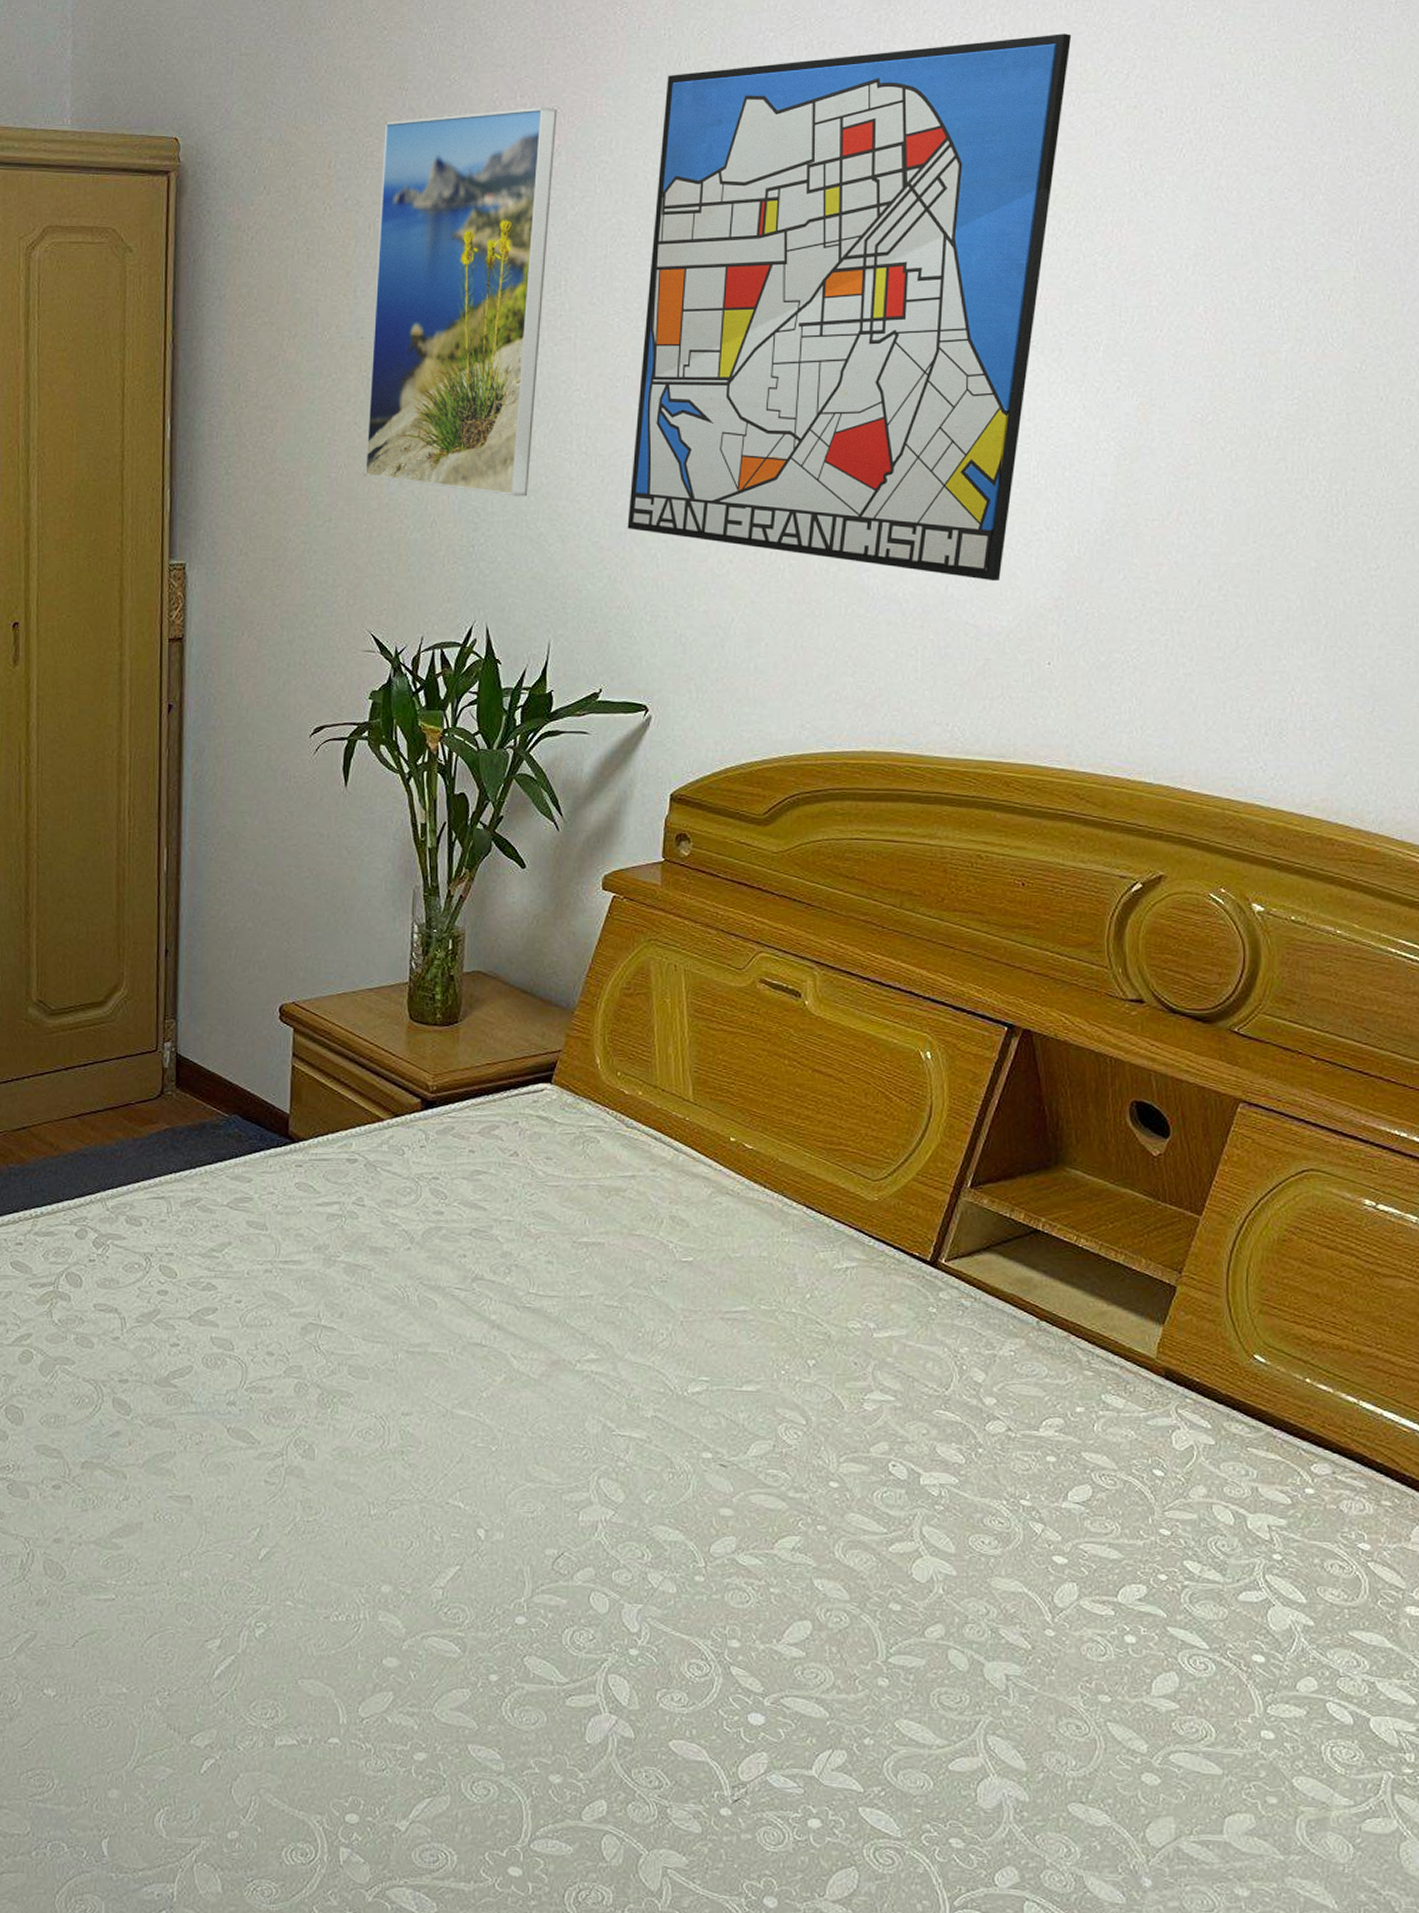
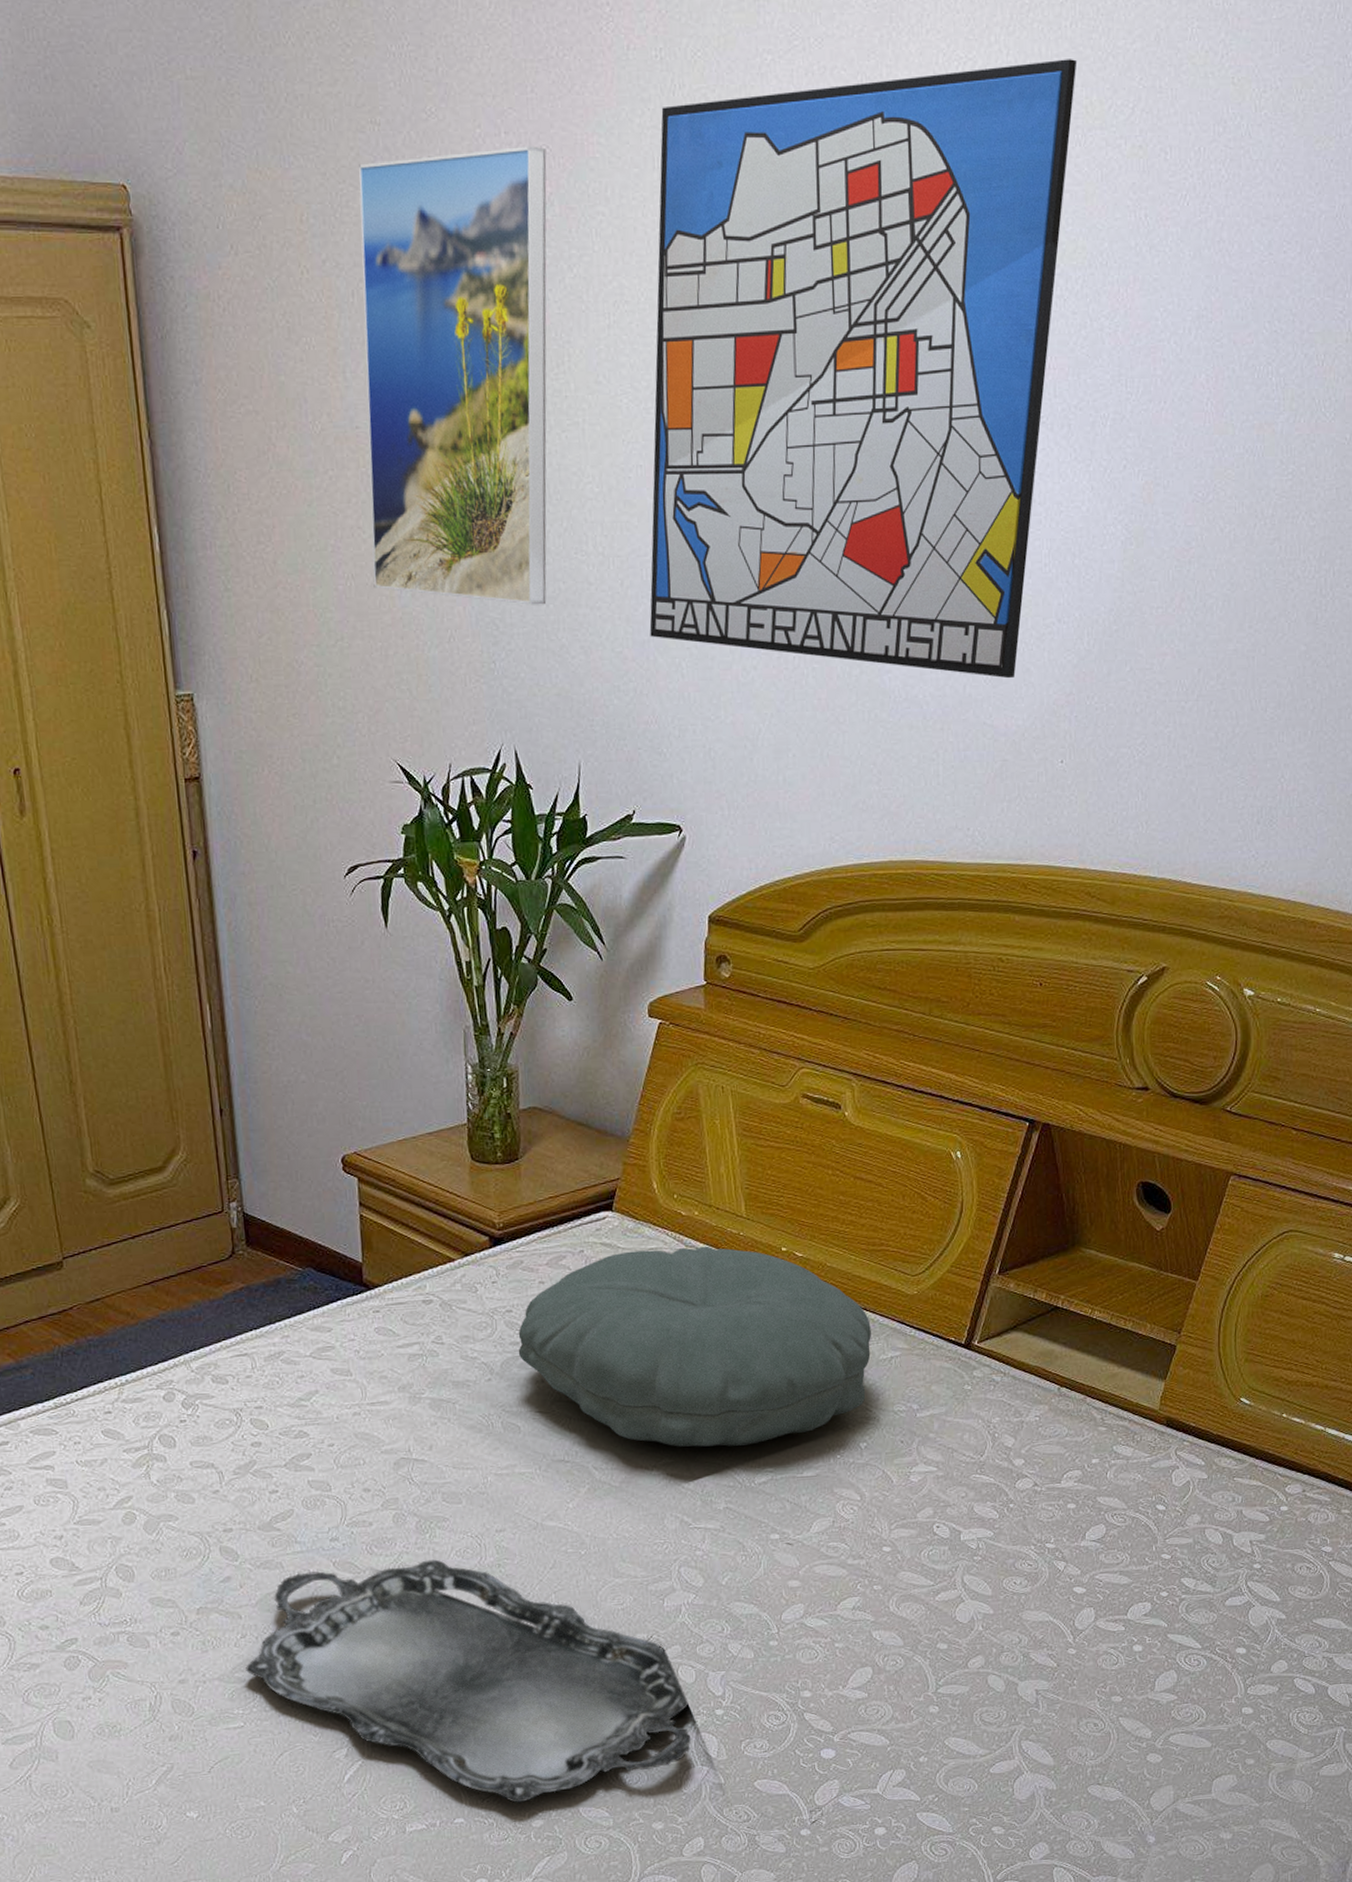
serving tray: none [124,1436,601,1730] -> present [246,1559,692,1803]
pillow: none [441,1127,825,1349] -> present [518,1246,871,1447]

